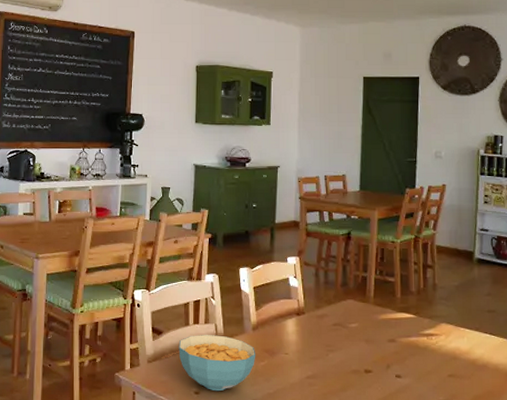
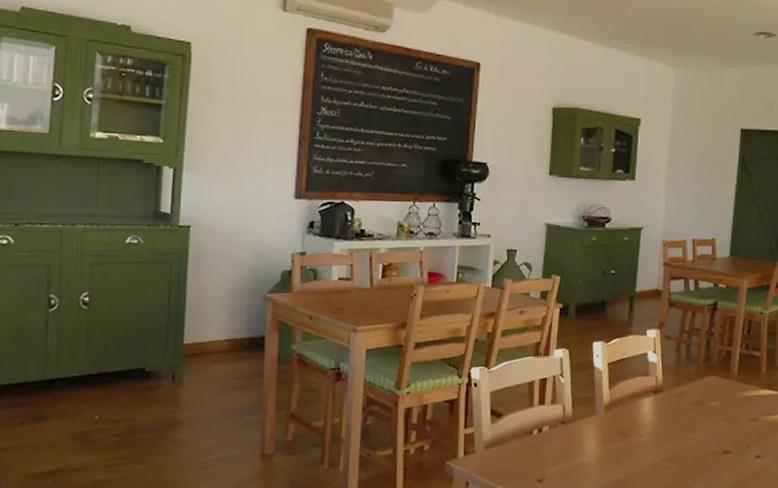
cereal bowl: present [178,335,256,392] -> none [520,417,608,479]

